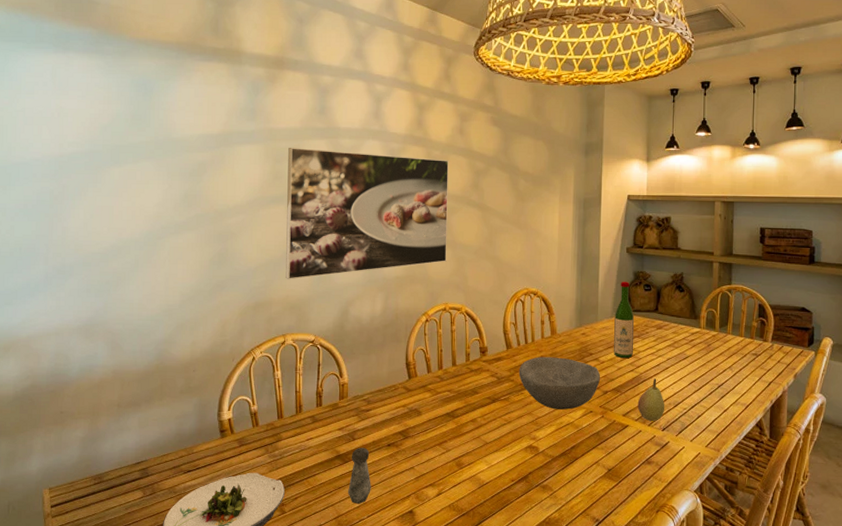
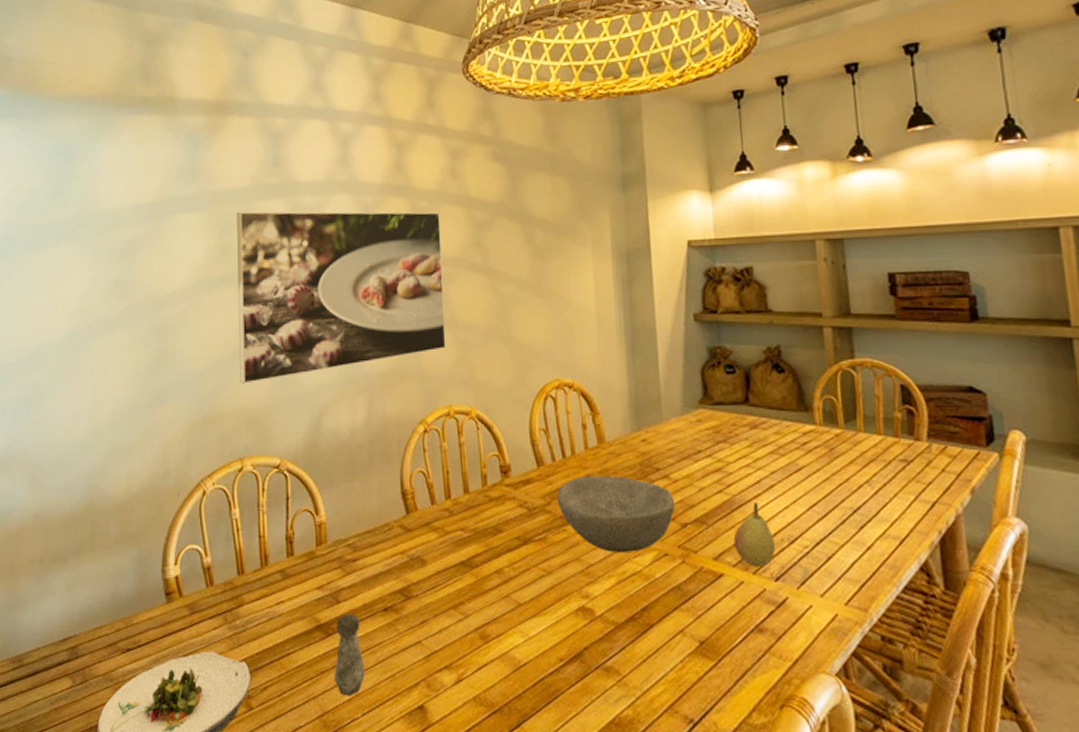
wine bottle: present [614,282,635,358] -> none [686,362,719,473]

